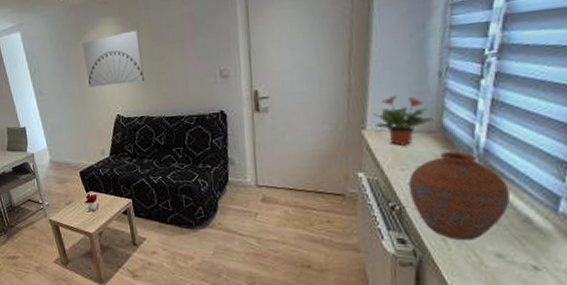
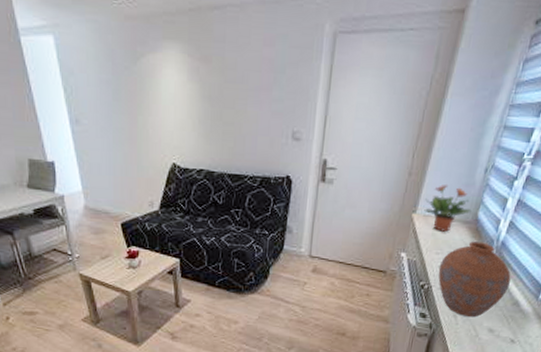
wall art: present [82,30,145,88] -> none [137,65,210,130]

